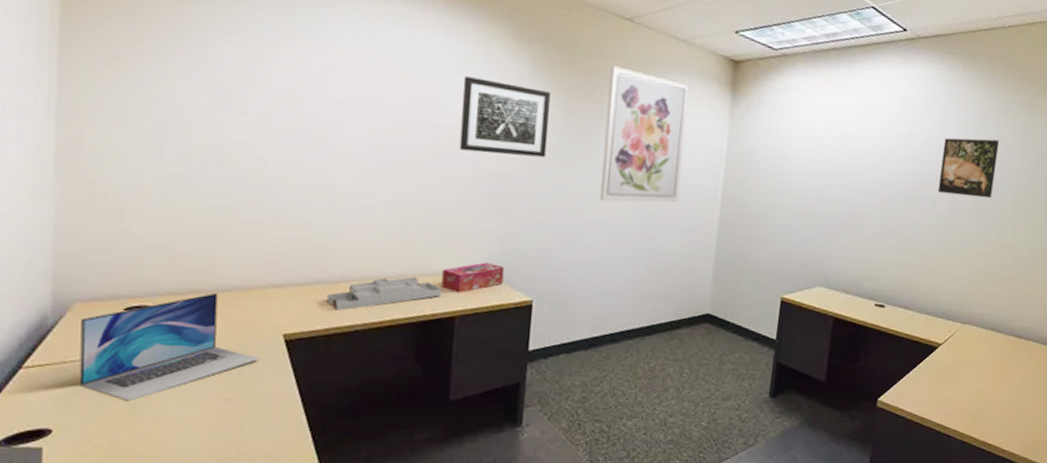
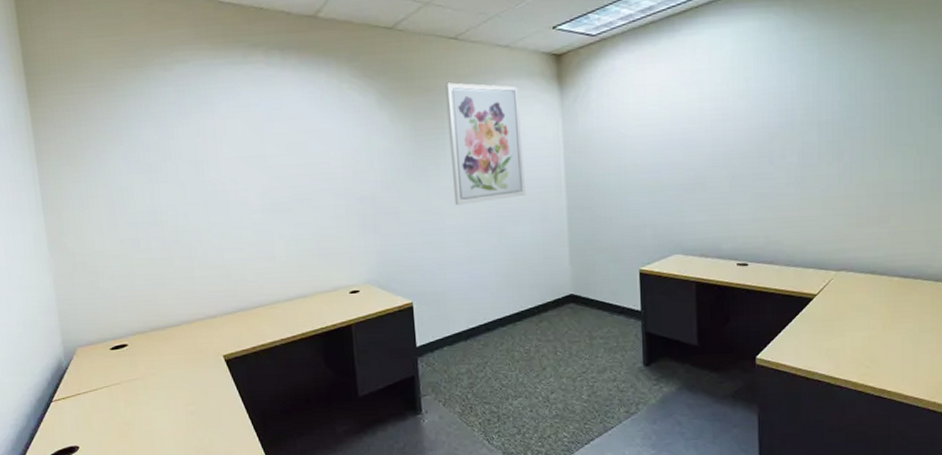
laptop: present [79,292,259,401] -> none [84,328,209,420]
desk organizer: present [327,277,441,311] -> none [250,296,337,331]
tissue box: present [441,262,504,293] -> none [335,274,385,304]
wall art: present [459,76,550,158] -> none [324,117,403,182]
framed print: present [937,138,1000,199] -> none [785,77,848,143]

